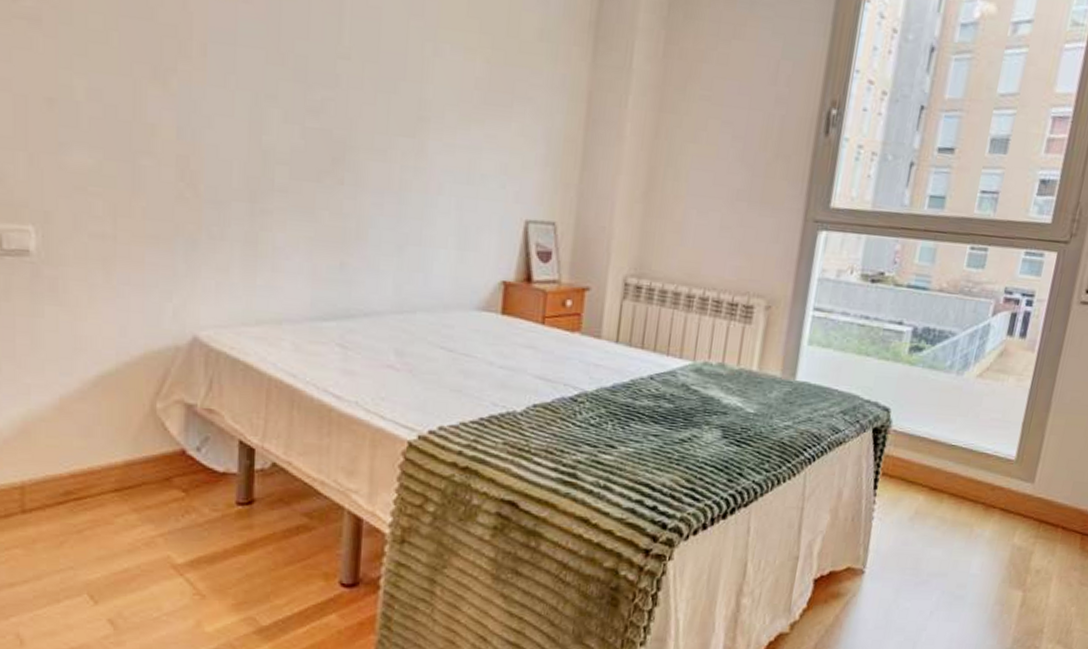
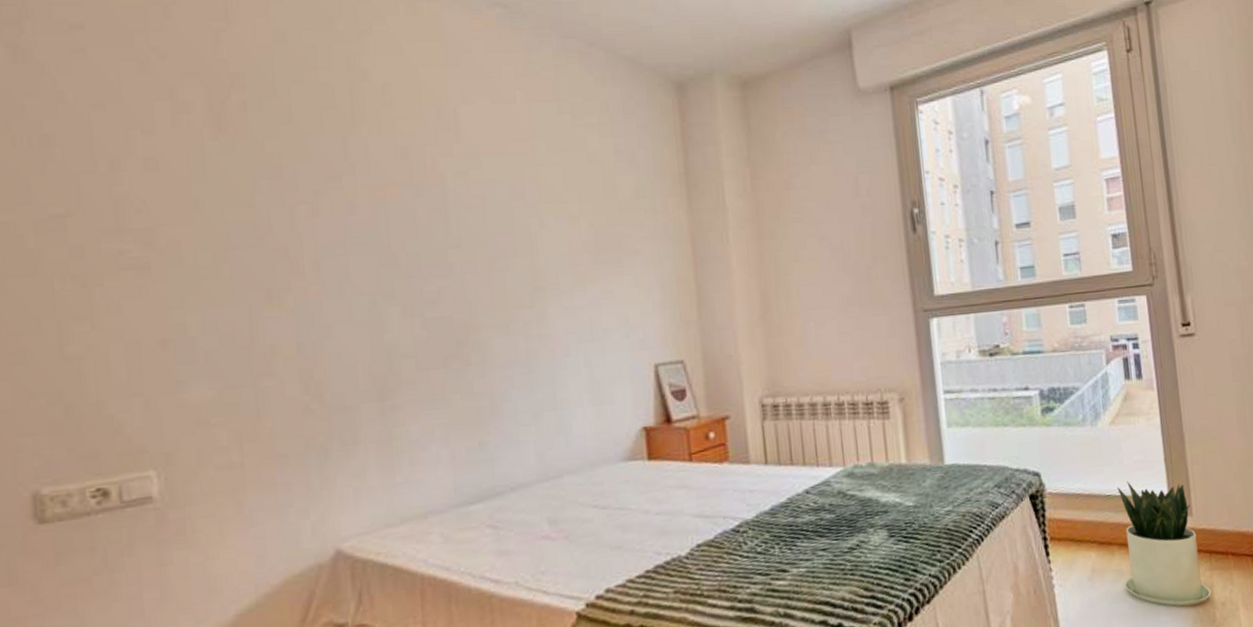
planter: none [943,435,1036,567] -> present [1117,480,1211,606]

